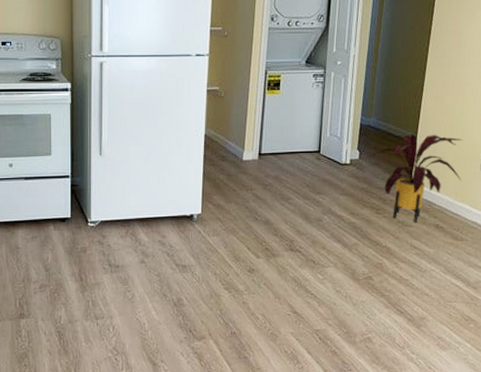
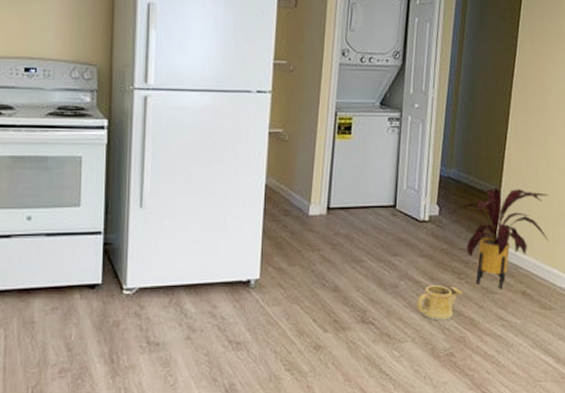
watering can: none [339,219,380,249] -> present [417,285,463,321]

